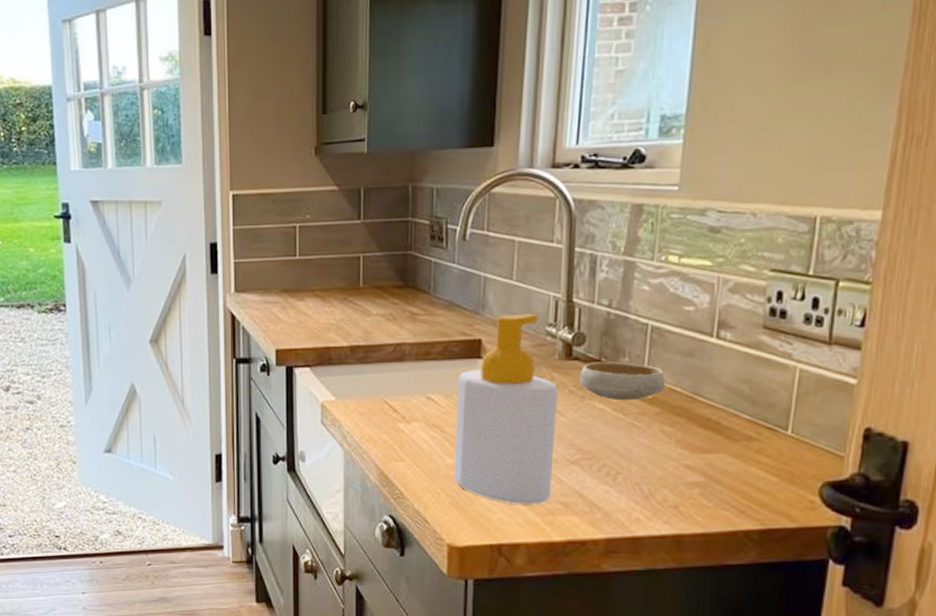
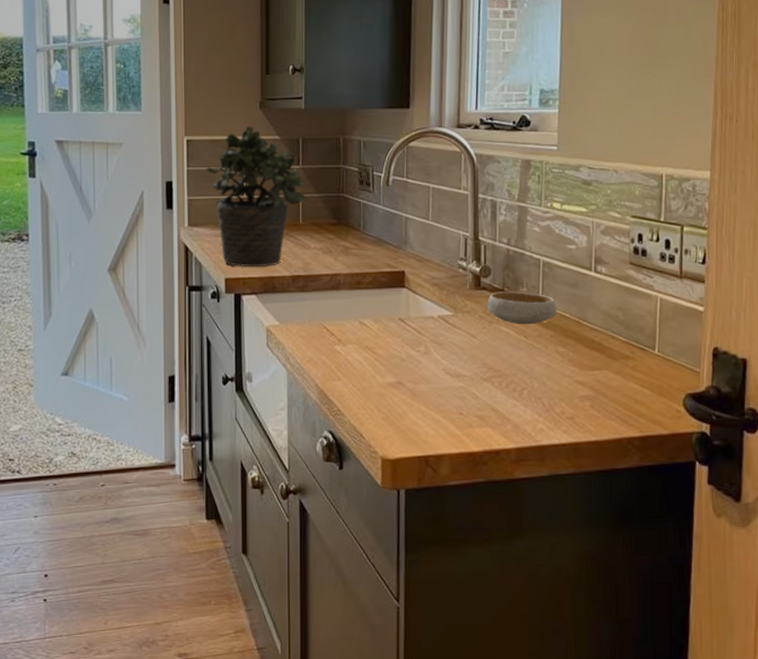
potted plant: none [253,175,368,337] -> present [205,126,306,267]
soap bottle: present [454,313,558,505] -> none [385,249,470,419]

